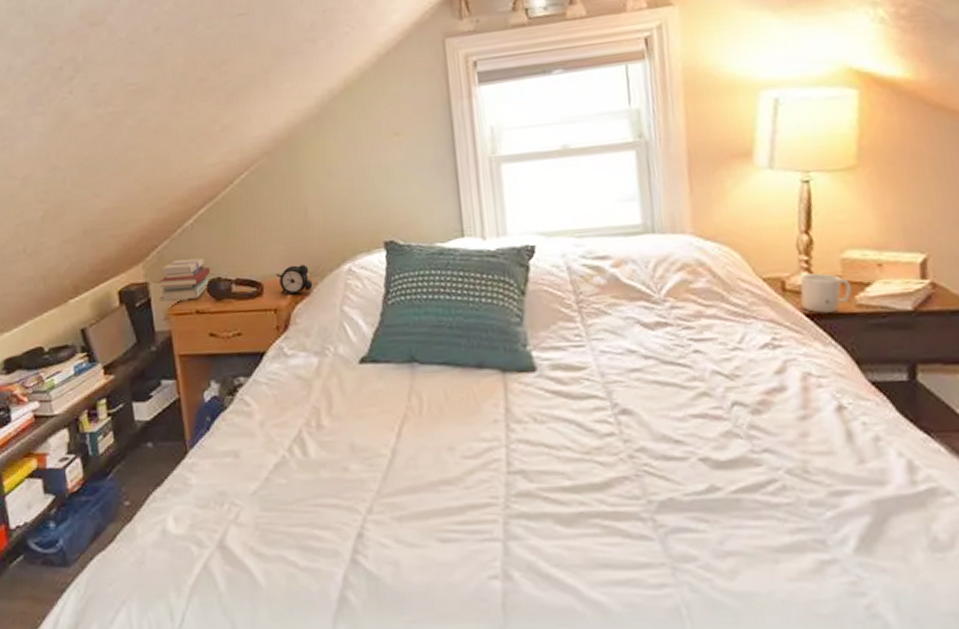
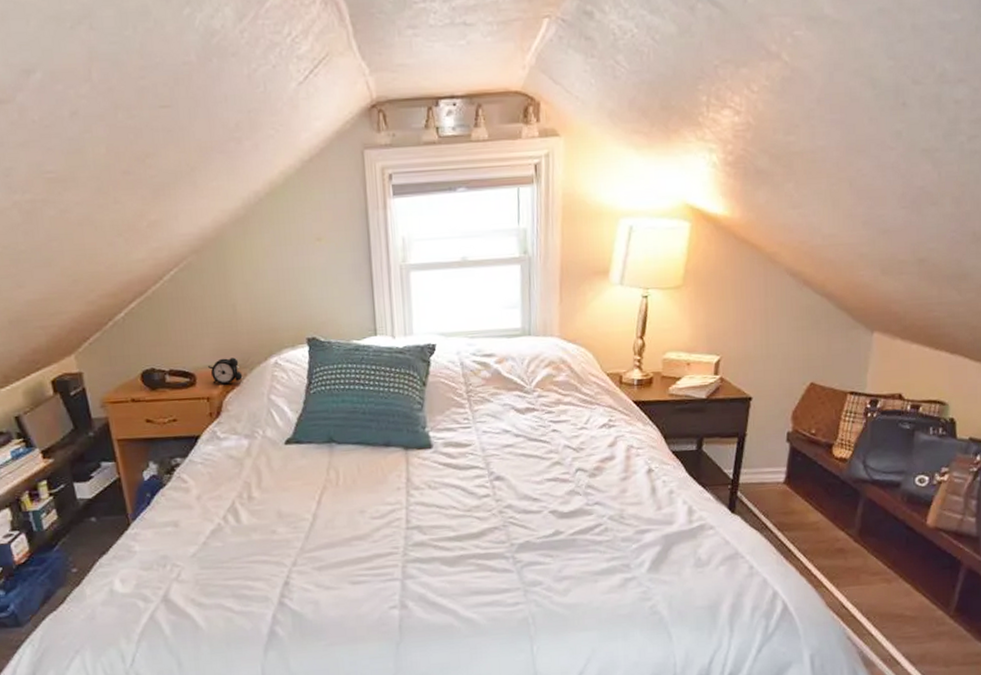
books: present [159,258,211,302] -> none [94,350,145,391]
mug: present [799,273,852,313] -> none [632,369,667,401]

